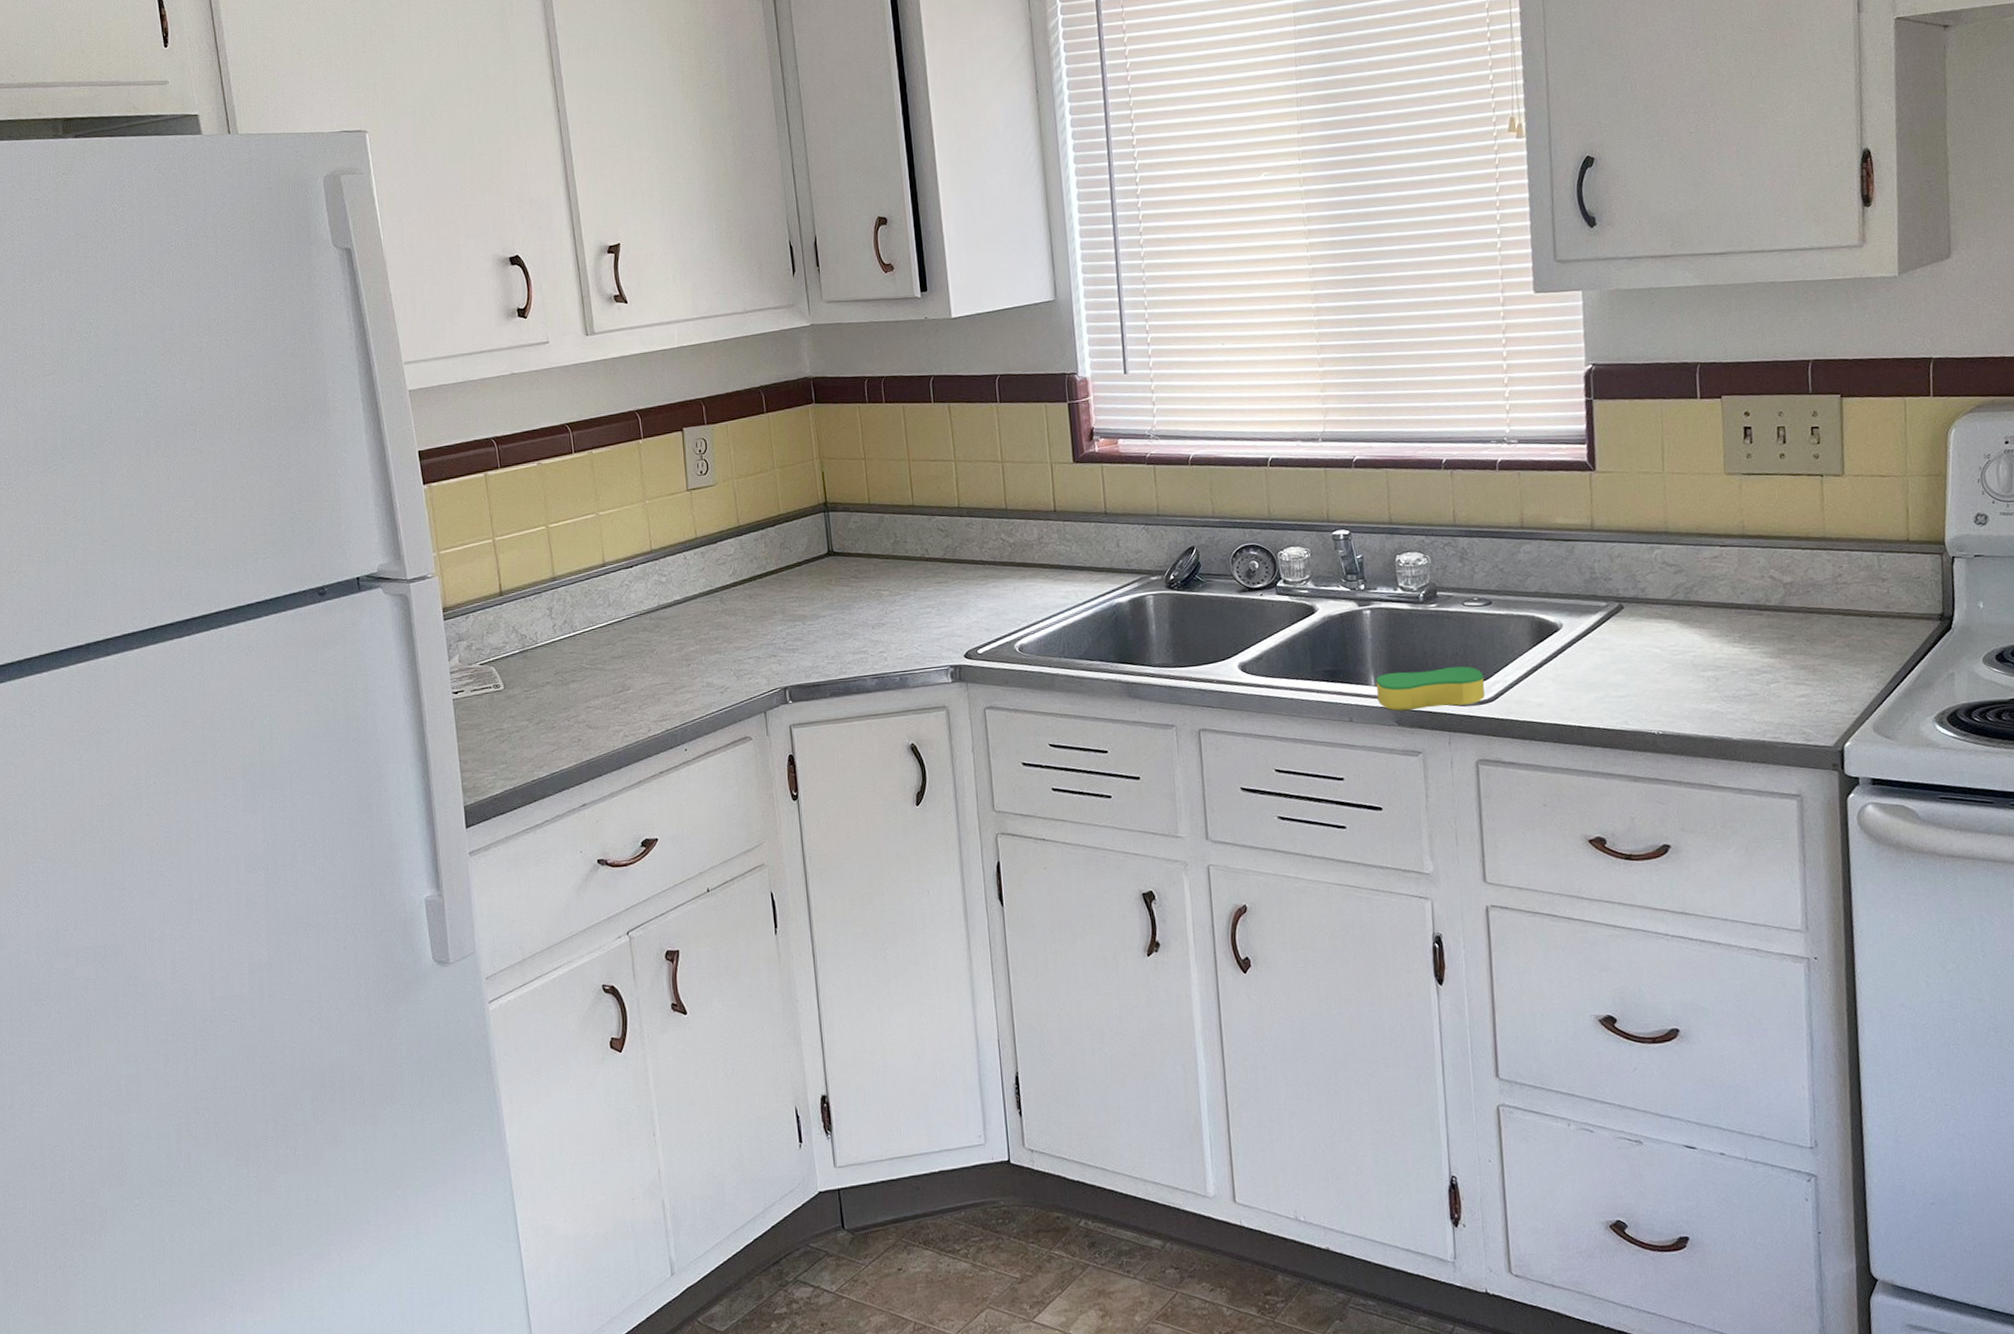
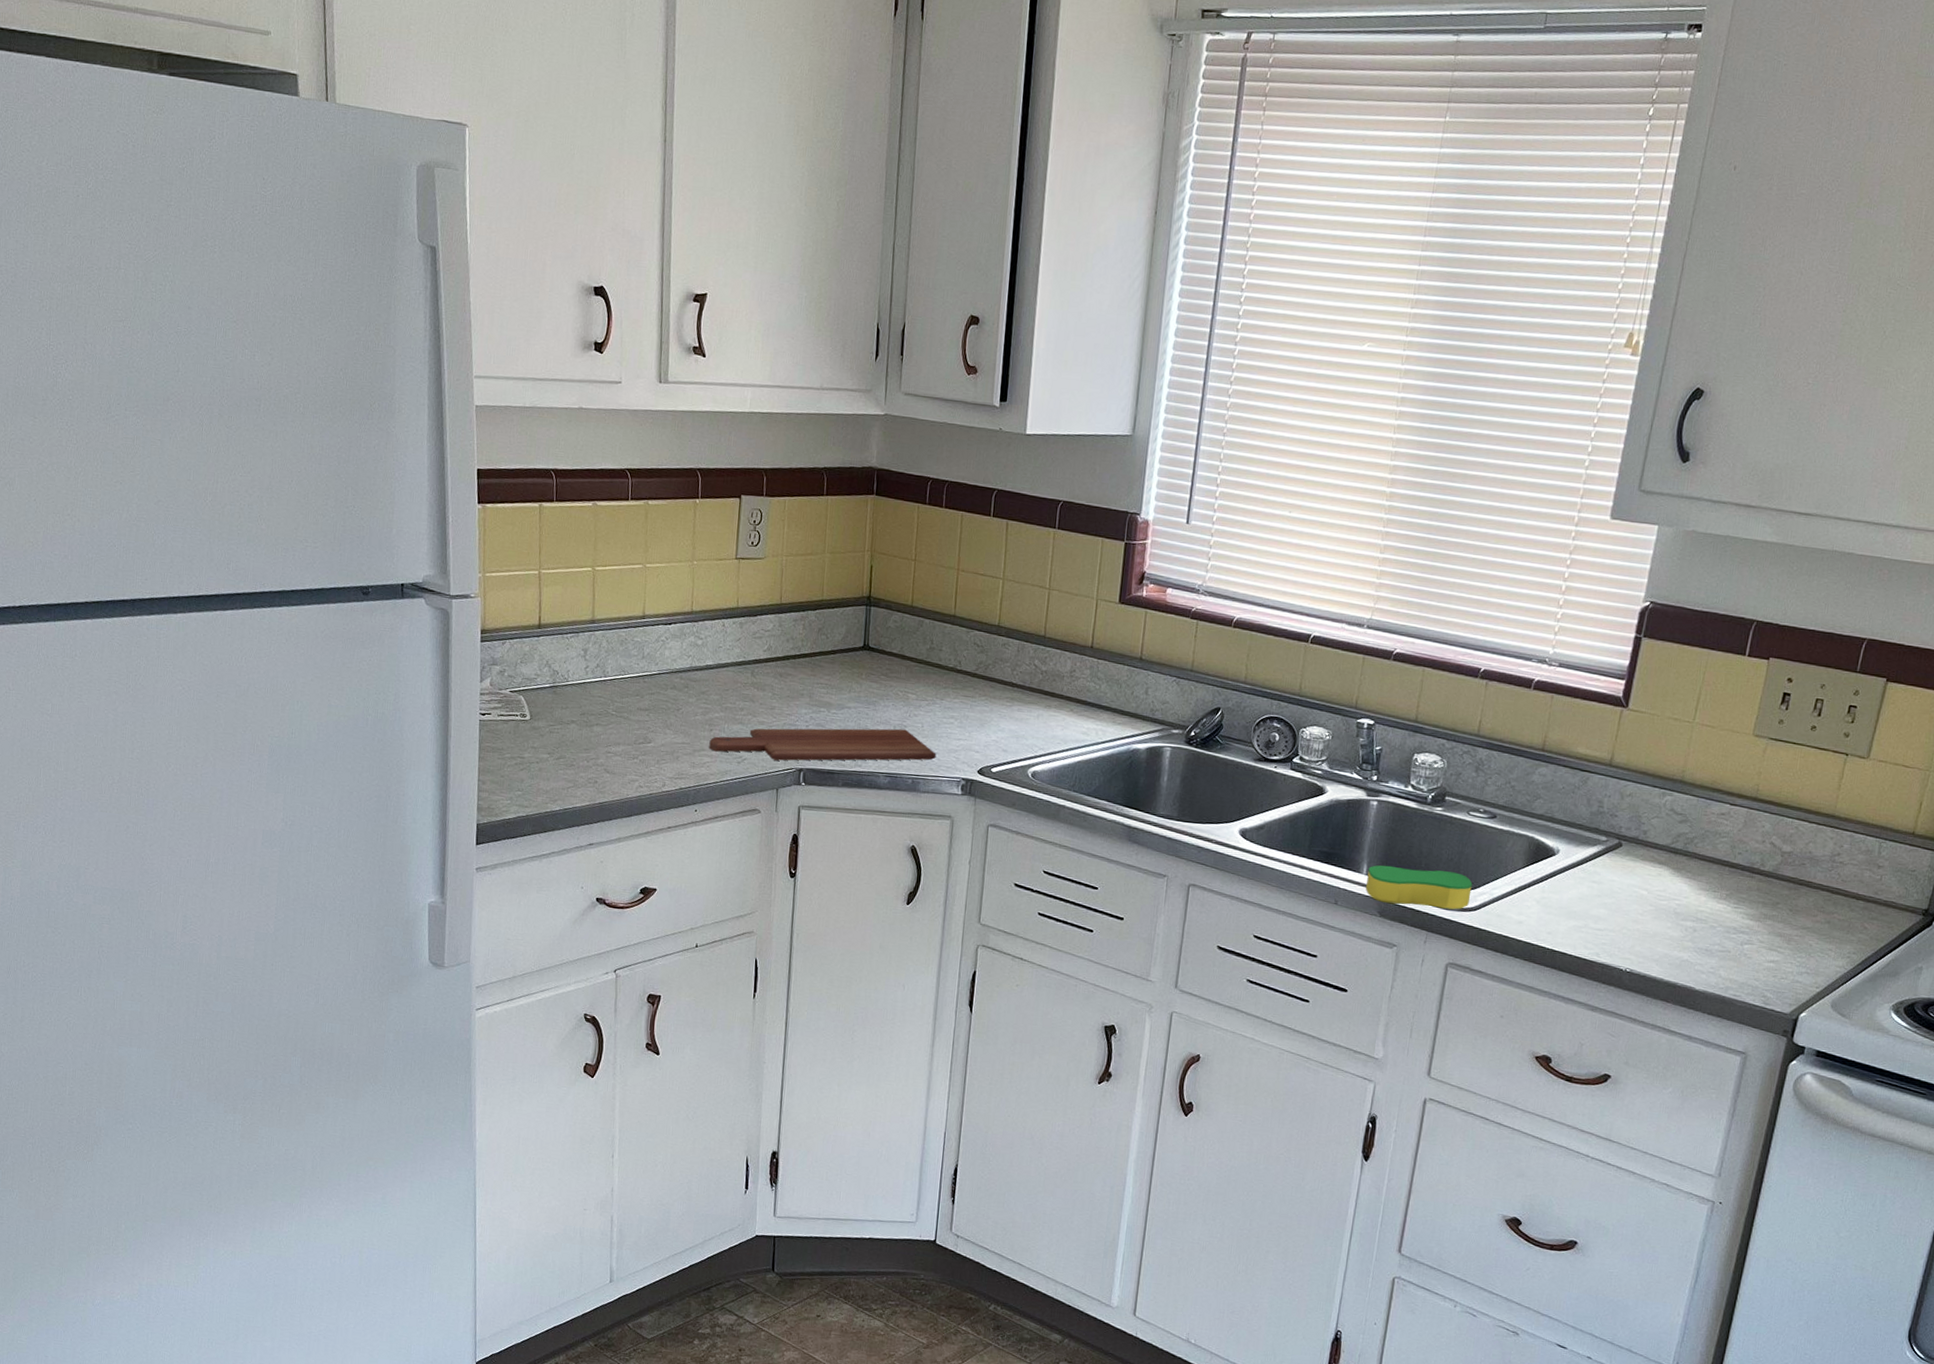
cutting board: none [689,627,920,686] -> present [709,728,937,761]

